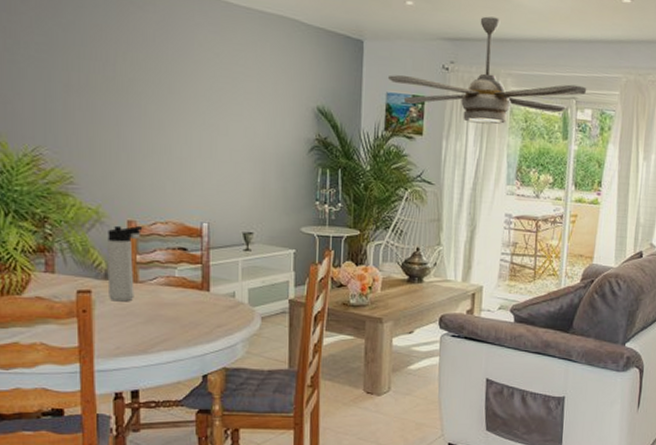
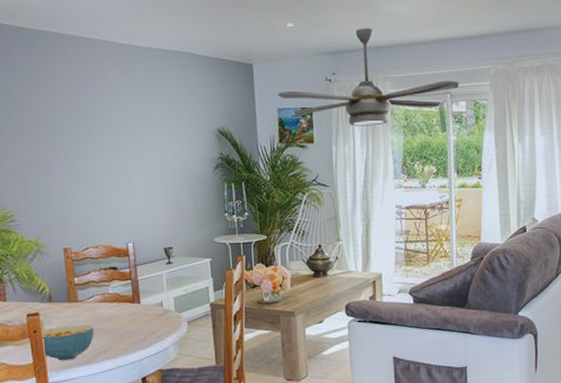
cereal bowl: none [89,307,153,347] -> present [39,324,94,361]
thermos bottle: present [107,225,143,302] -> none [47,253,78,321]

